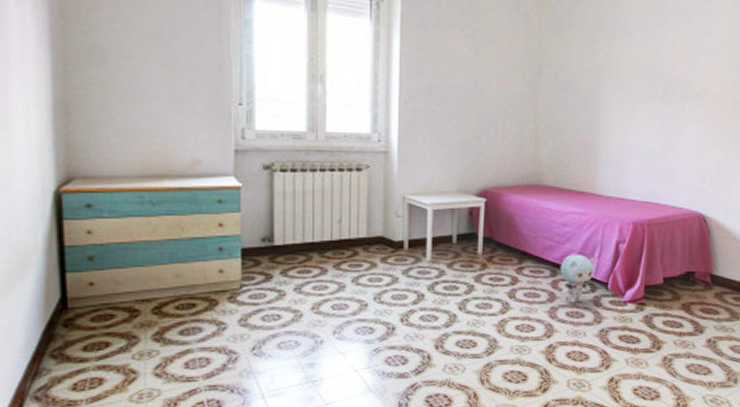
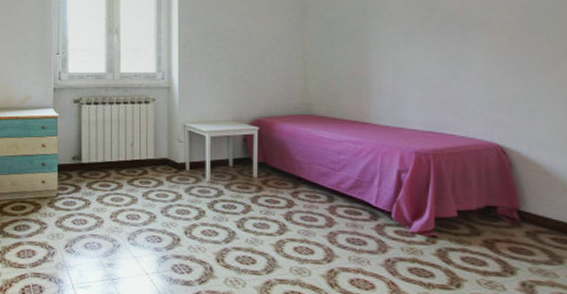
plush toy: present [560,254,595,303] -> none [337,181,376,230]

